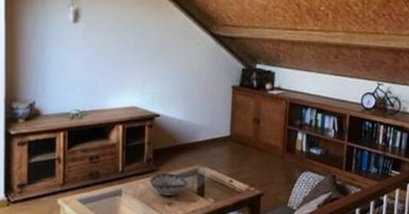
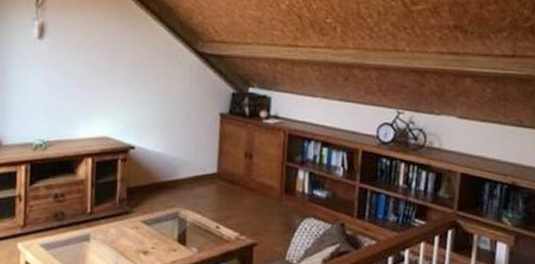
decorative bowl: present [149,173,188,197] -> none [122,216,167,244]

